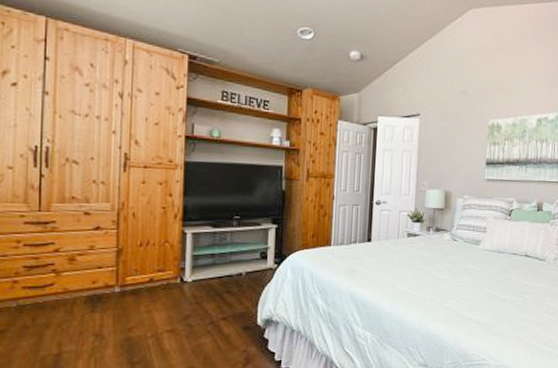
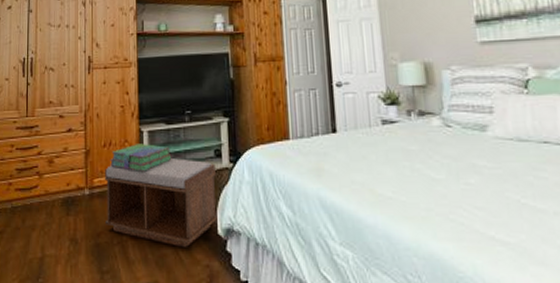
bench: none [139,259,260,337] -> present [105,158,217,248]
stack of books: none [147,244,217,271] -> present [110,144,172,172]

